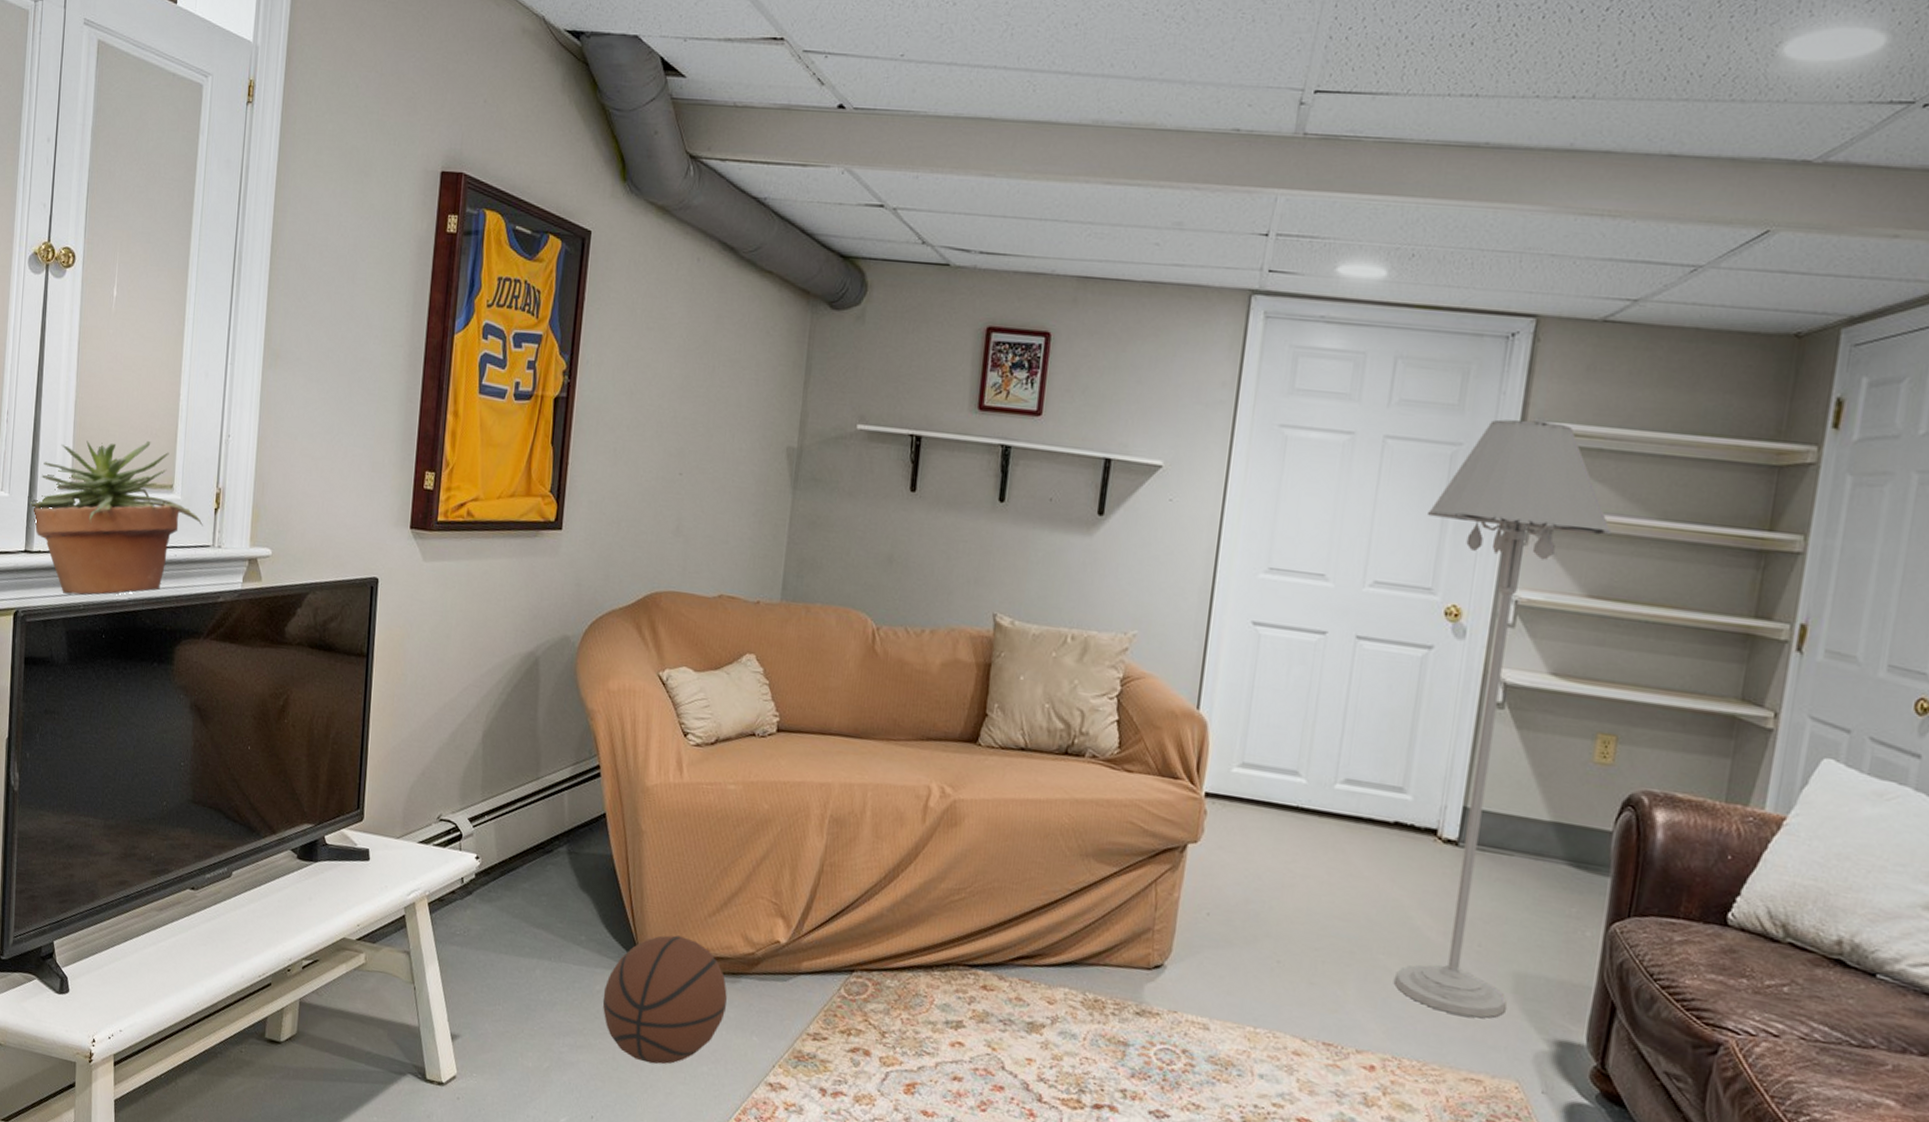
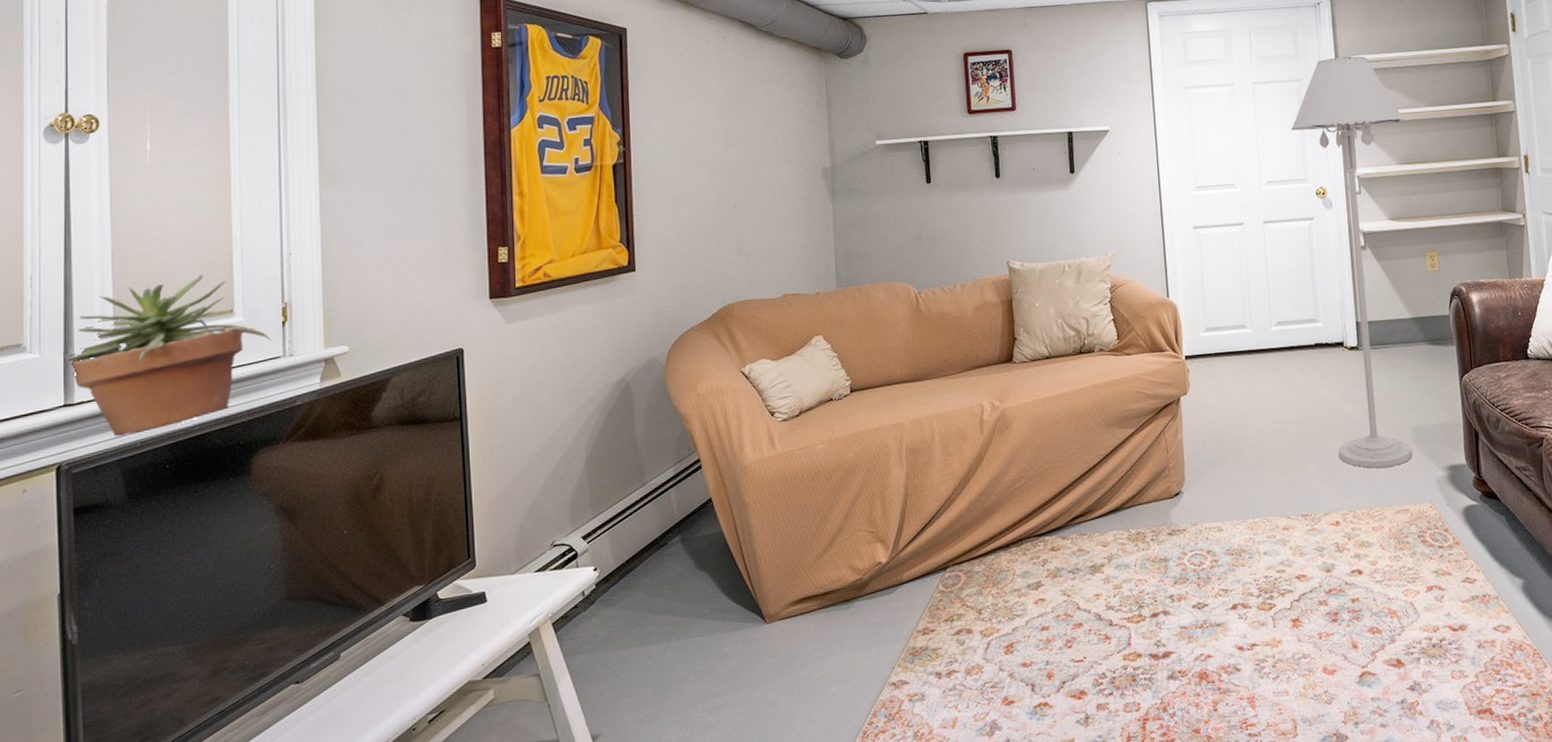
basketball: present [602,935,727,1064] -> none [732,583,844,702]

